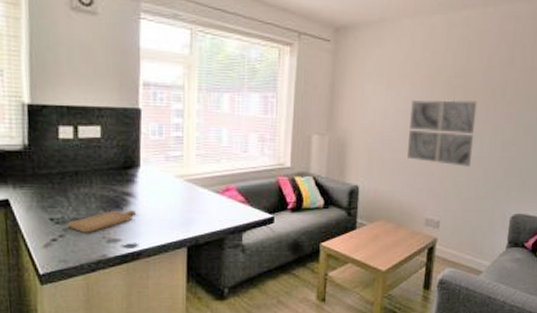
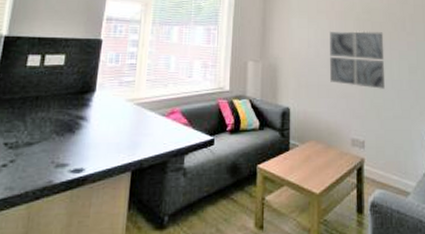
chopping board: present [68,210,135,233] -> none [20,134,86,158]

